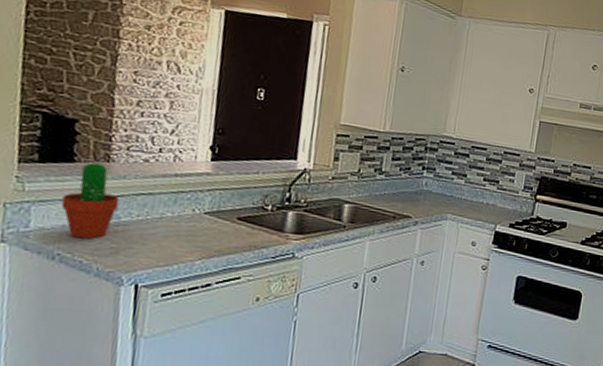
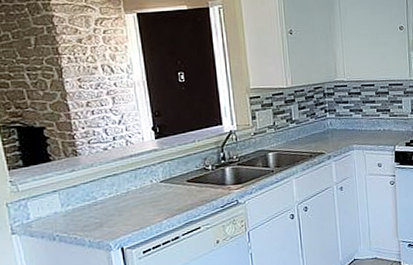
flowerpot: present [61,162,120,239] -> none [49,158,93,221]

